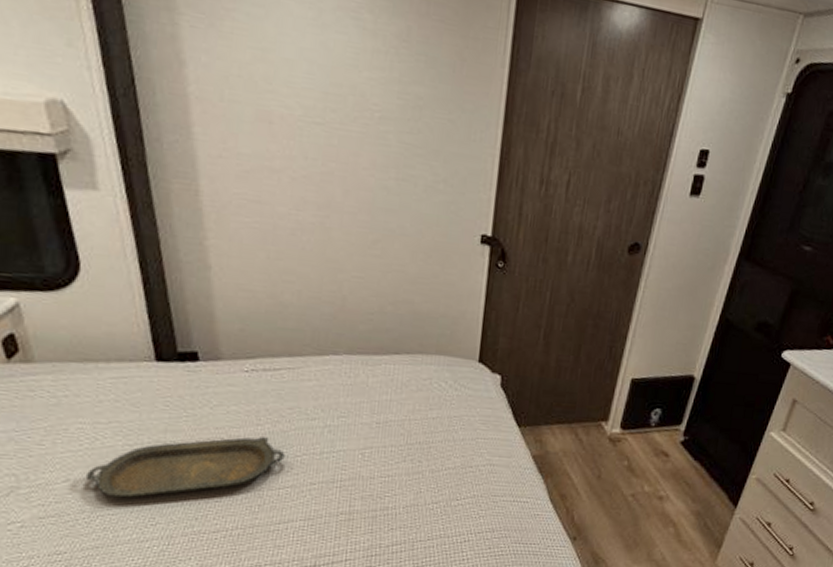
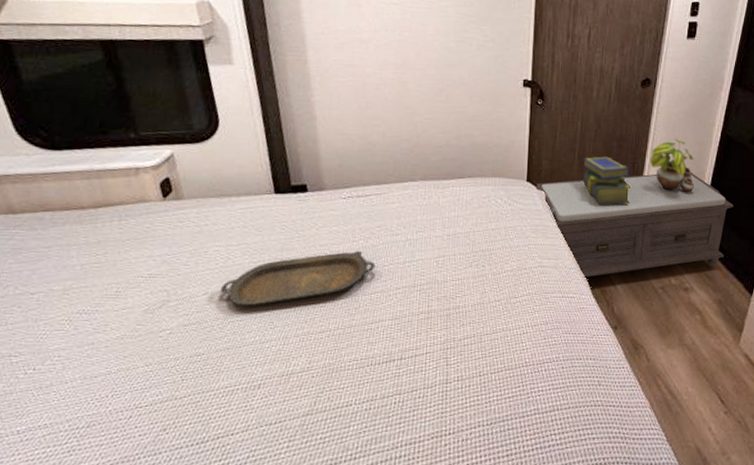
bench: none [490,361,726,480] -> present [536,173,734,278]
stack of books: none [548,336,607,396] -> present [582,156,632,205]
potted plant: none [631,320,684,386] -> present [650,139,695,193]

